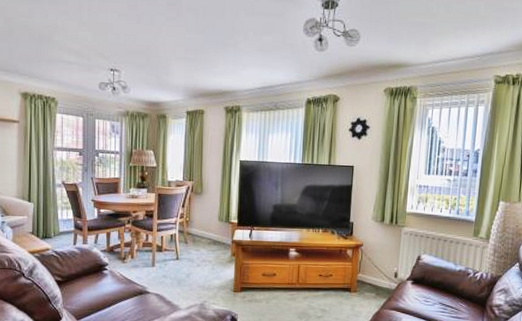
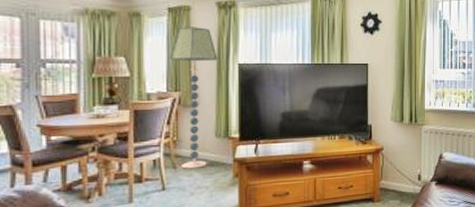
floor lamp: none [187,127,224,245] -> present [170,27,218,169]

